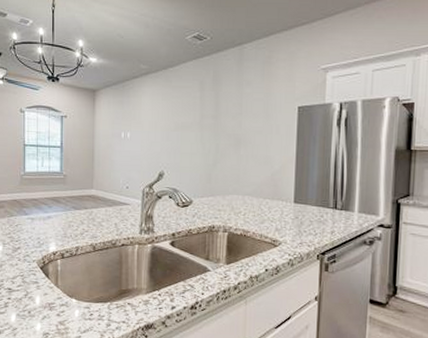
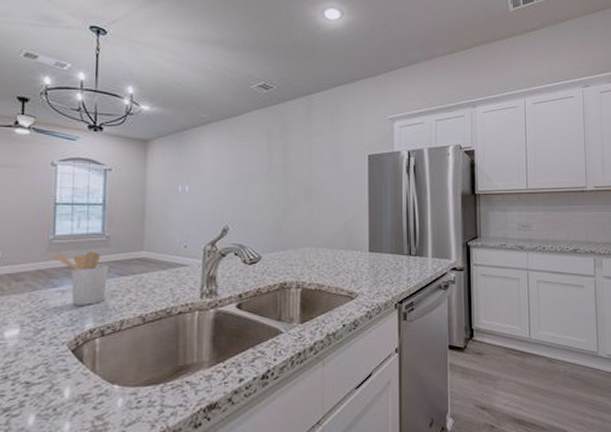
utensil holder: none [25,187,67,232] -> present [54,251,109,306]

